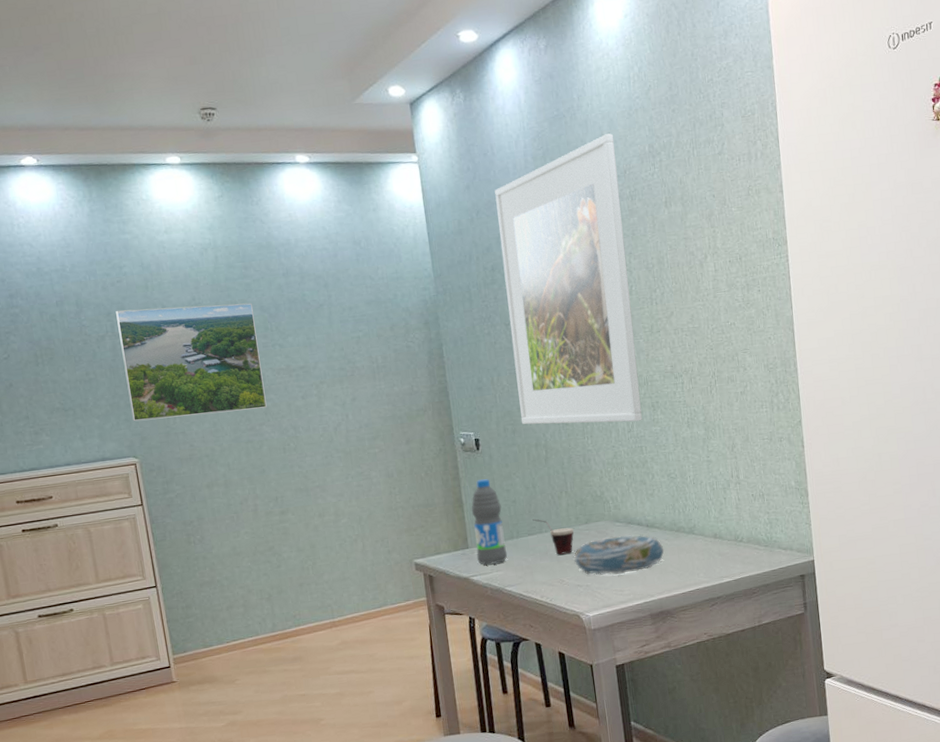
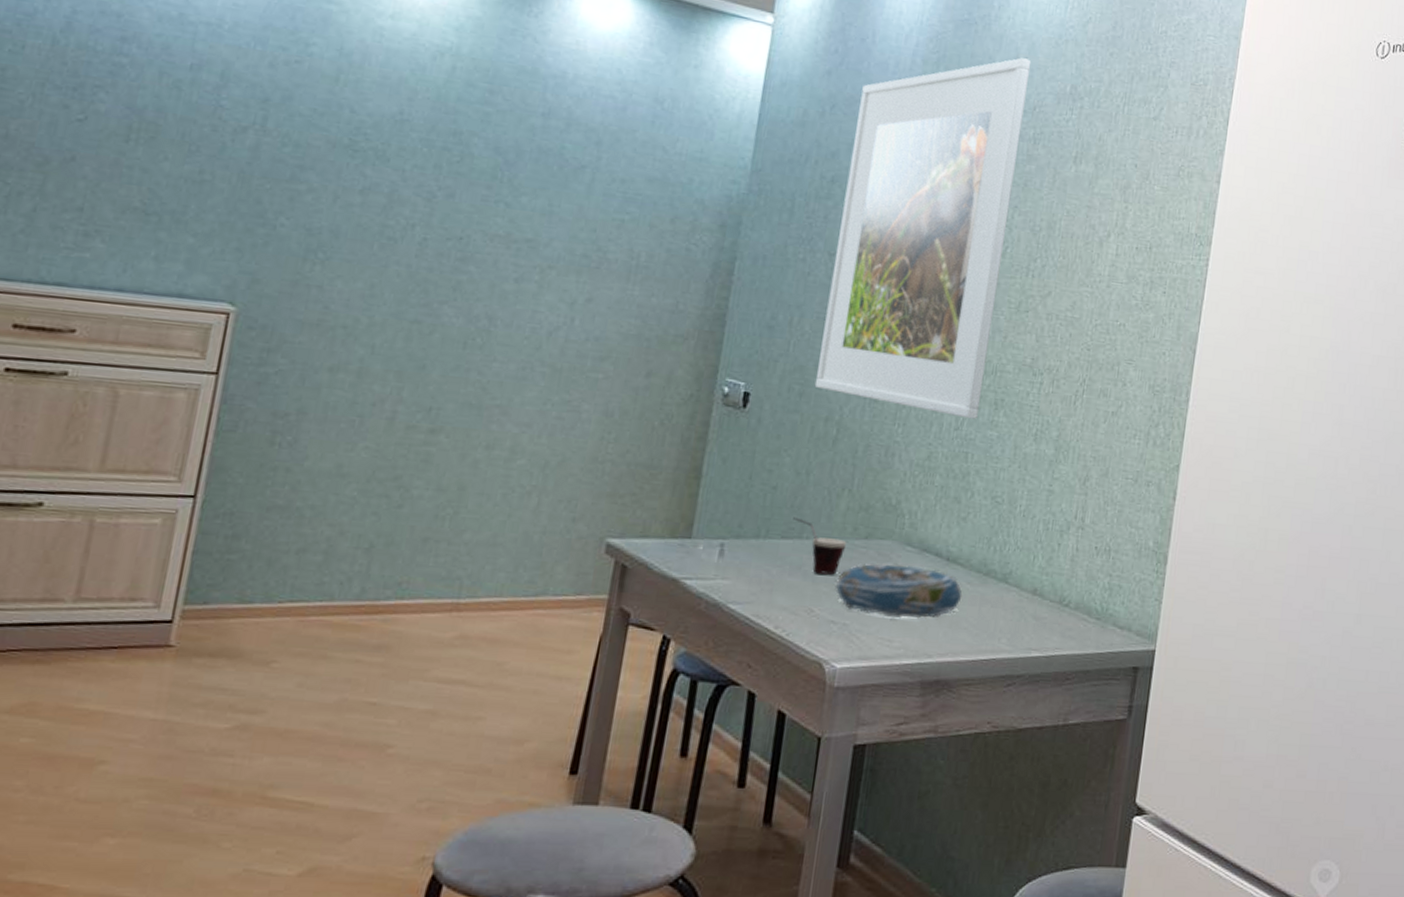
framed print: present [116,303,267,422] -> none [247,98,484,283]
water bottle: present [471,479,508,565] -> none [698,448,755,568]

